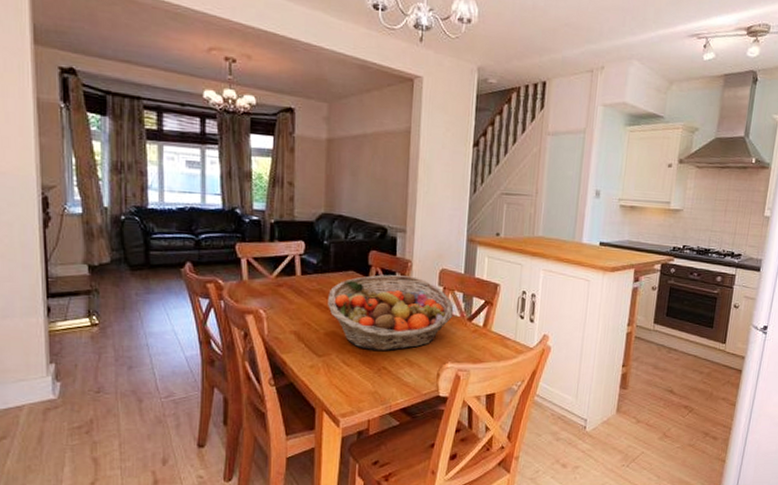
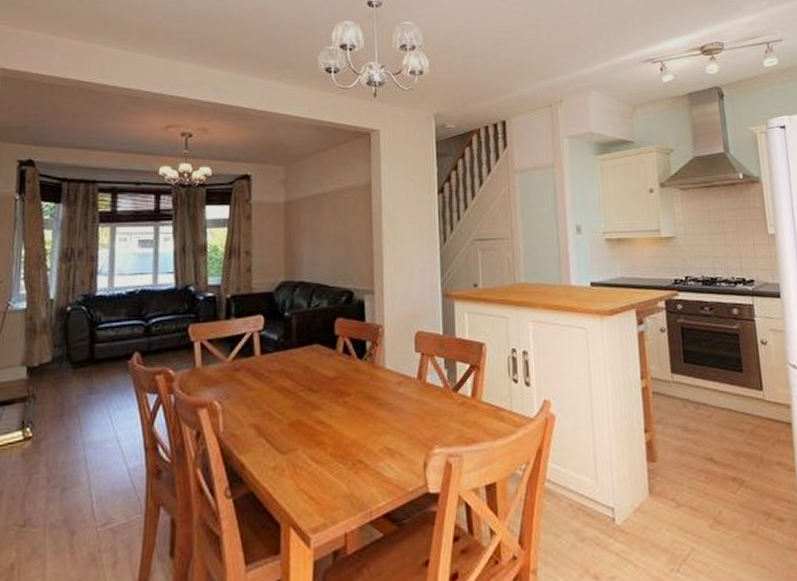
fruit basket: present [328,274,454,352] -> none [291,344,436,441]

